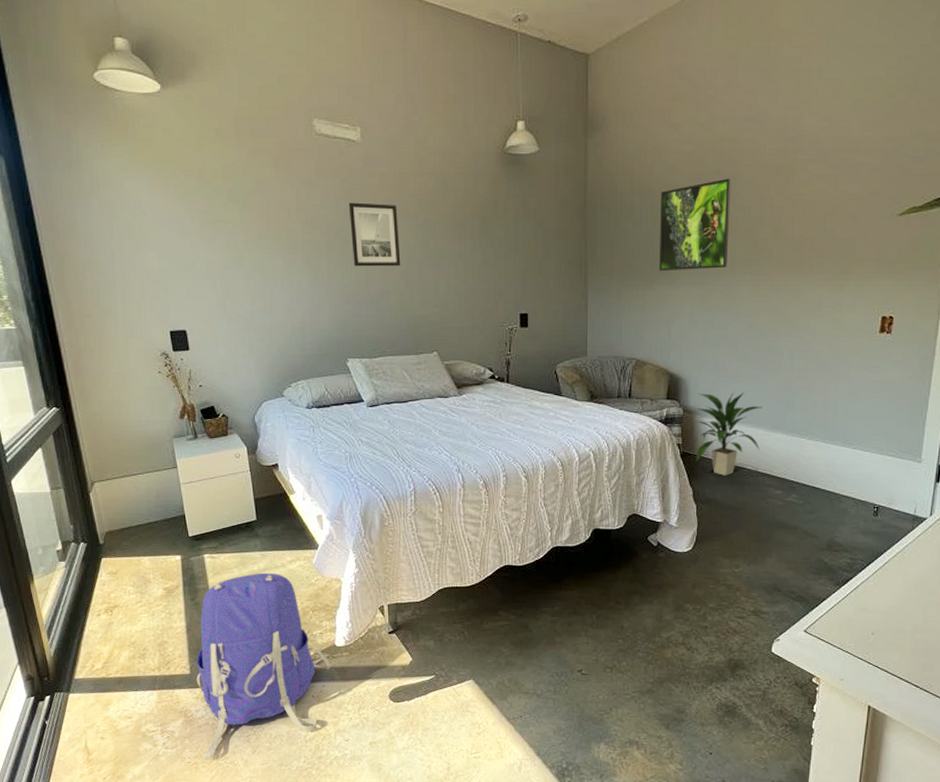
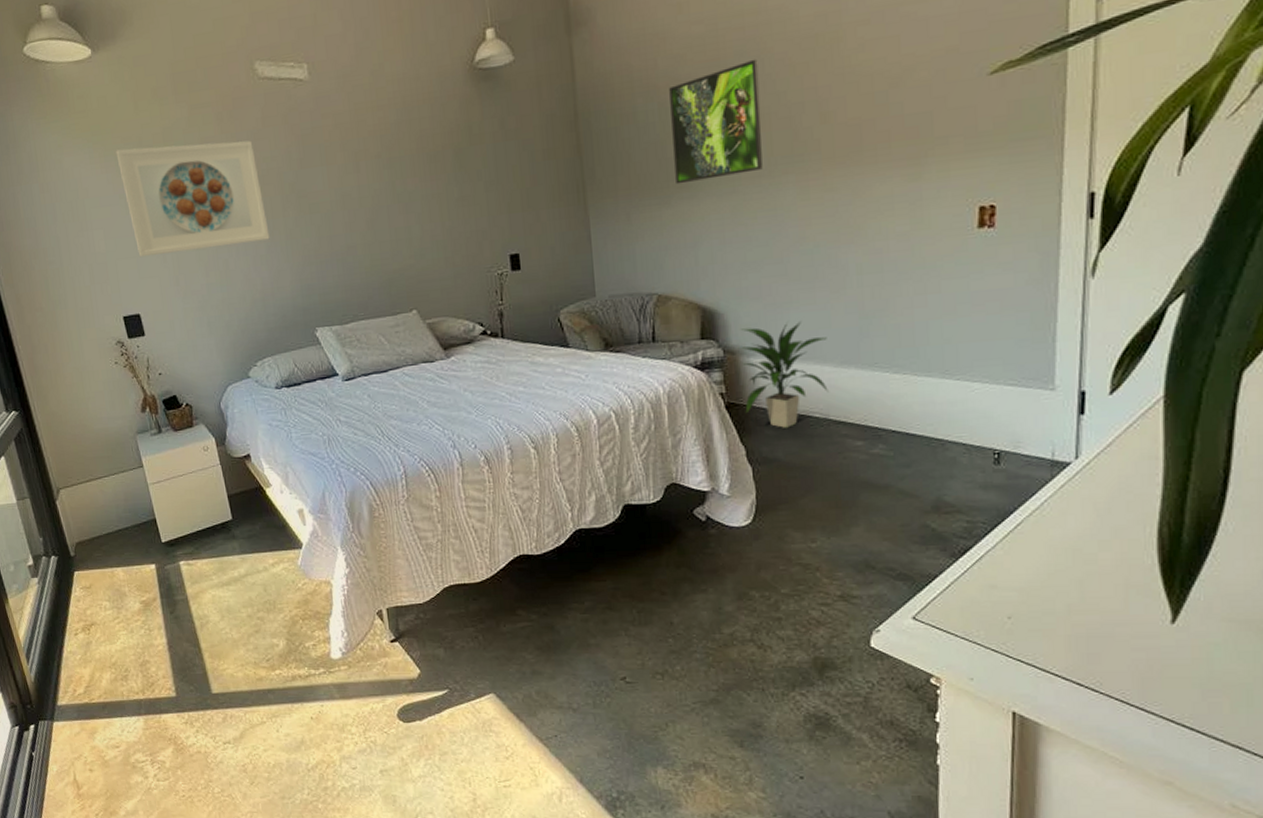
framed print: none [176,180,313,280] -> present [116,140,270,258]
backpack: present [196,572,330,760] -> none [181,578,328,793]
wall art: present [348,202,401,267] -> none [301,146,366,223]

